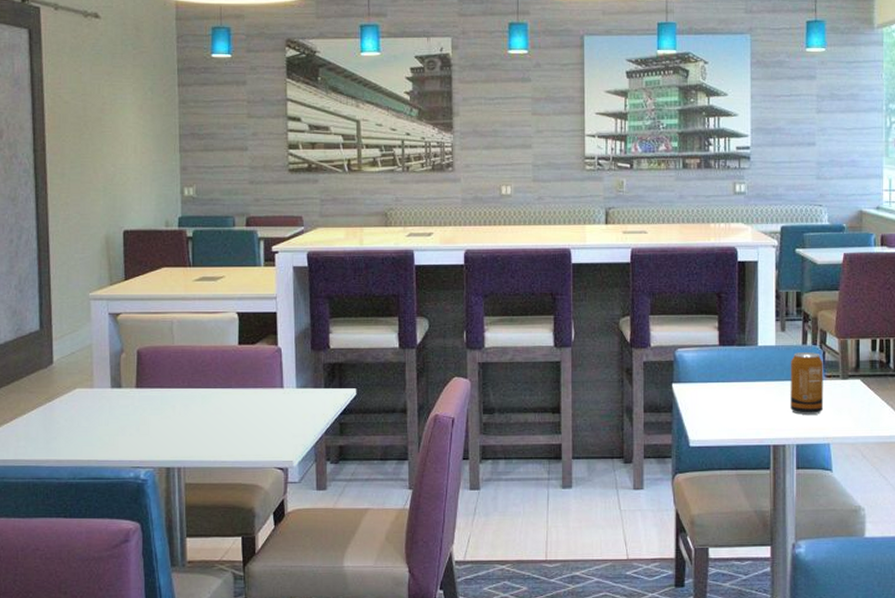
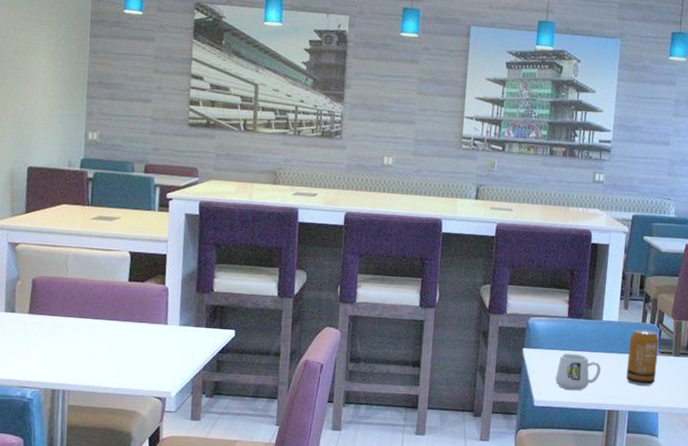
mug: none [711,385,762,426] -> present [555,353,601,391]

